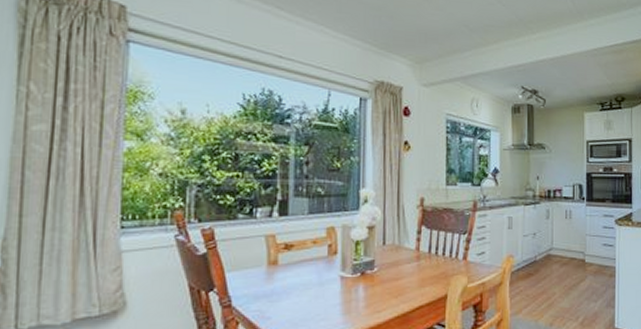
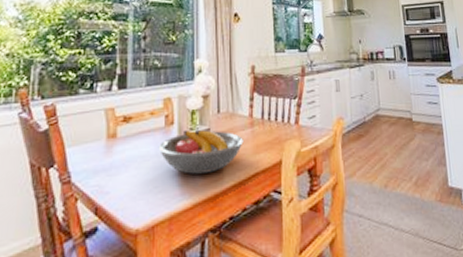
fruit bowl: none [320,260,409,304] -> present [158,129,243,174]

